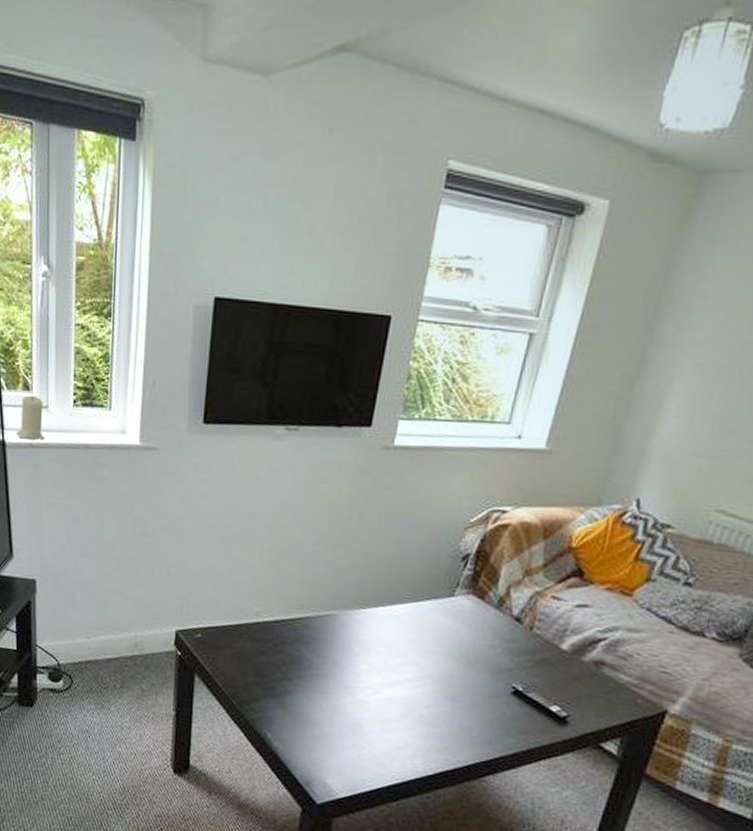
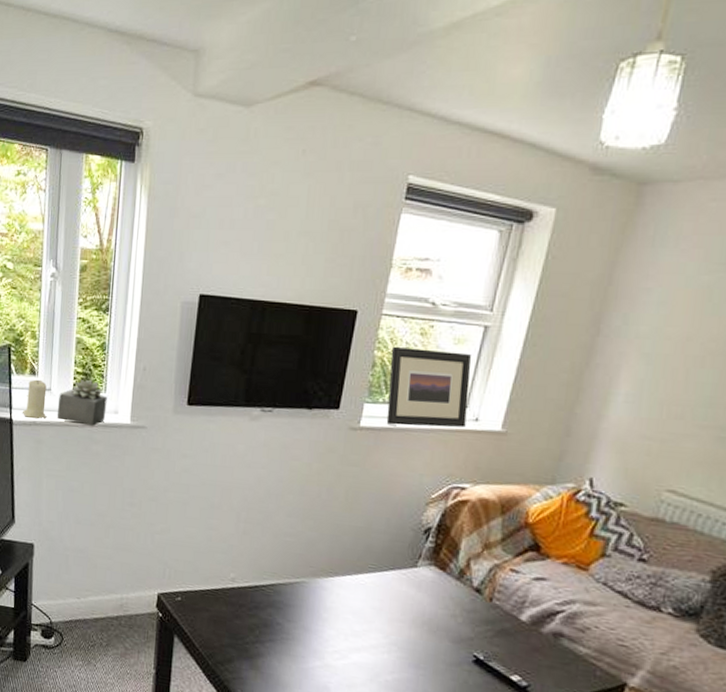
succulent plant: none [55,395,113,449] -> present [56,379,107,427]
picture frame: none [422,356,515,446] -> present [386,346,471,428]

